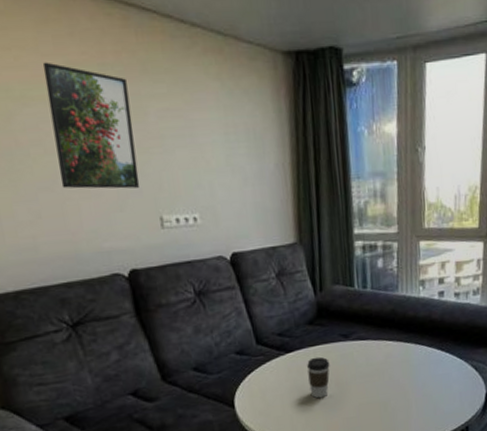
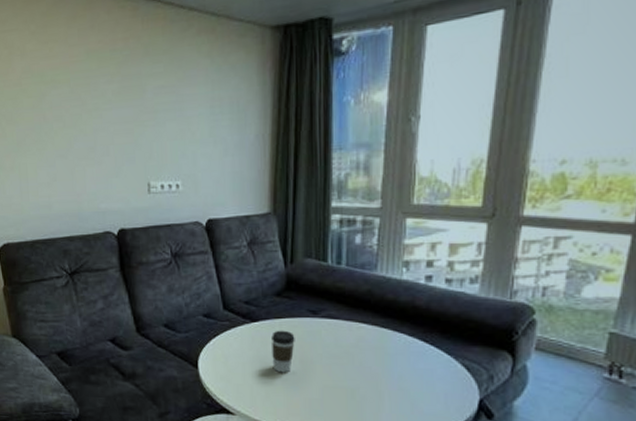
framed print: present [42,62,140,189] -> none [69,51,134,157]

